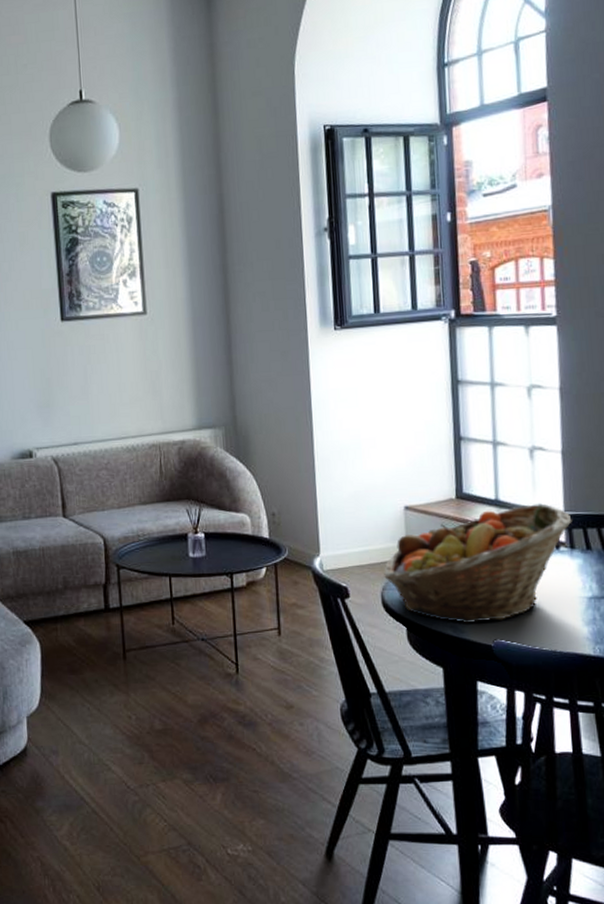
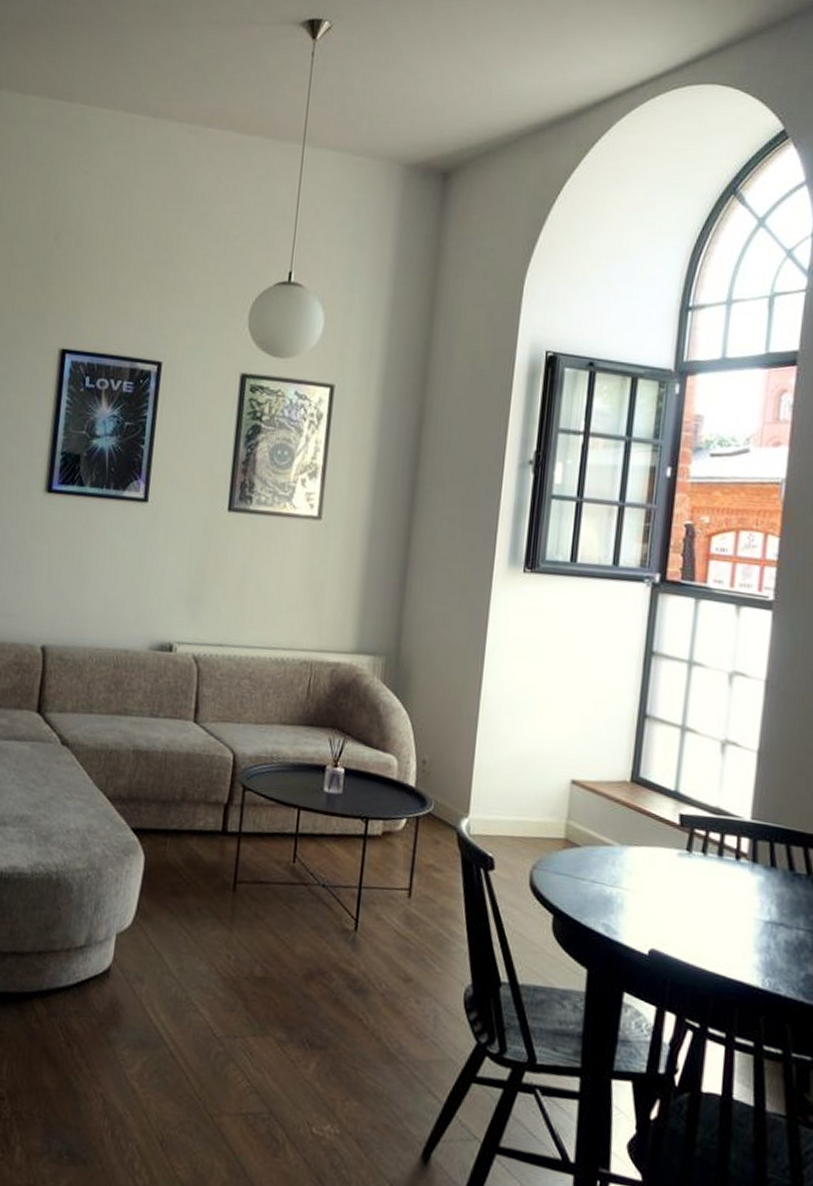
fruit basket: present [384,503,572,624] -> none [536,801,759,929]

